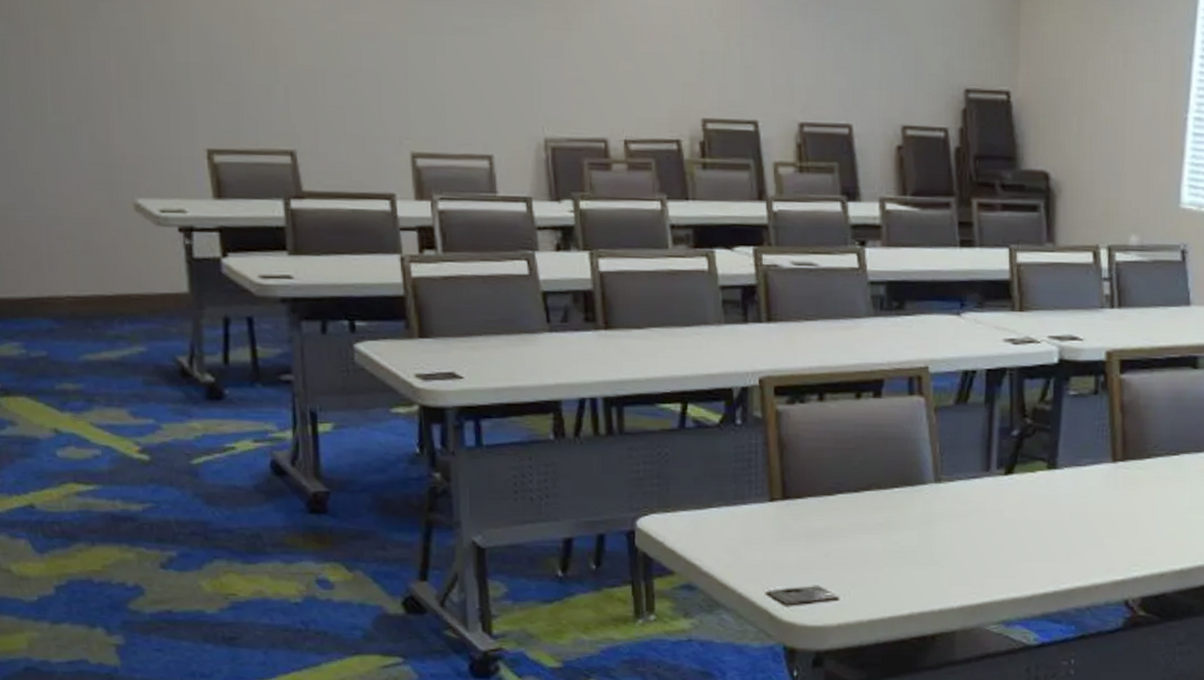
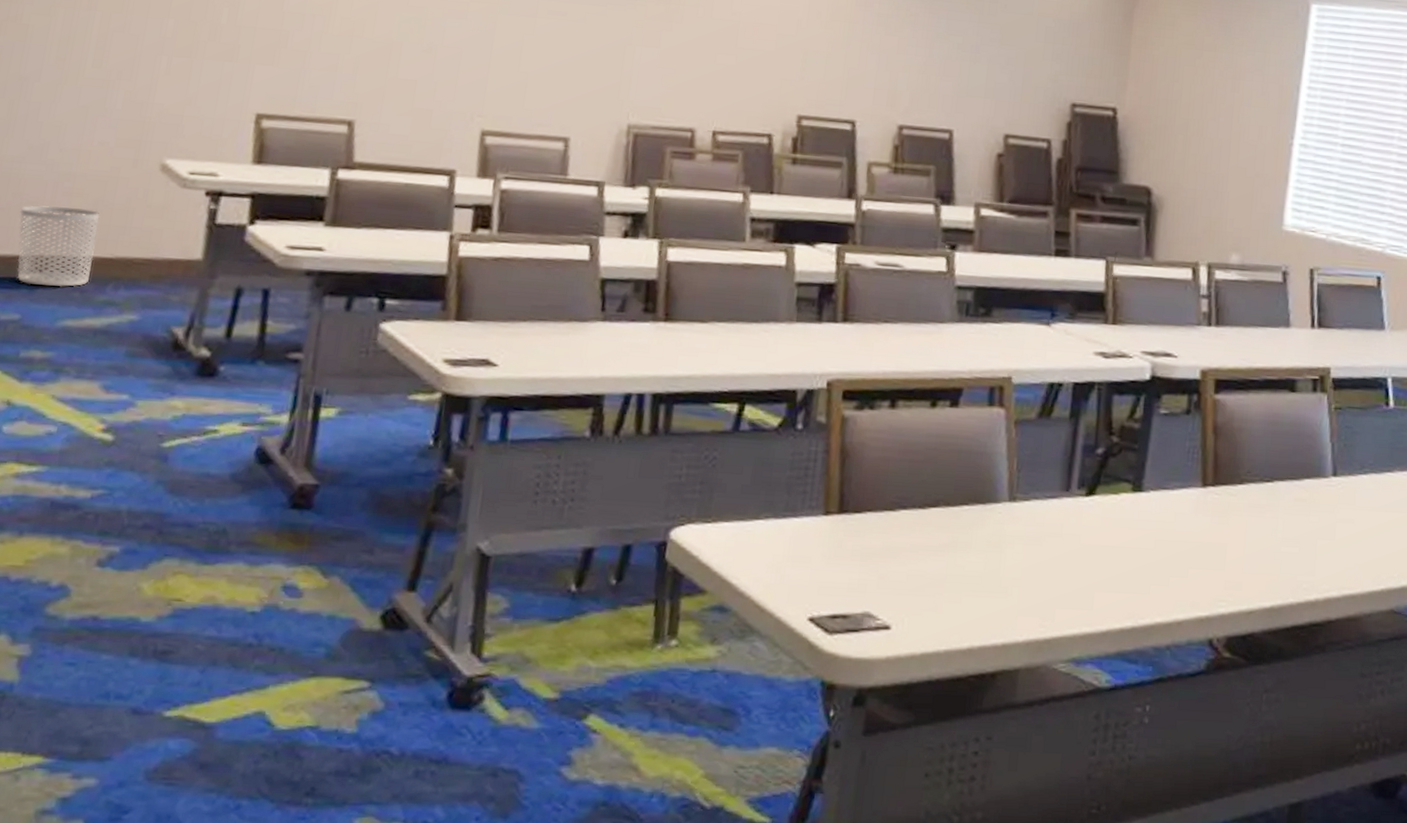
waste bin: none [23,250,97,325] -> present [16,205,100,287]

